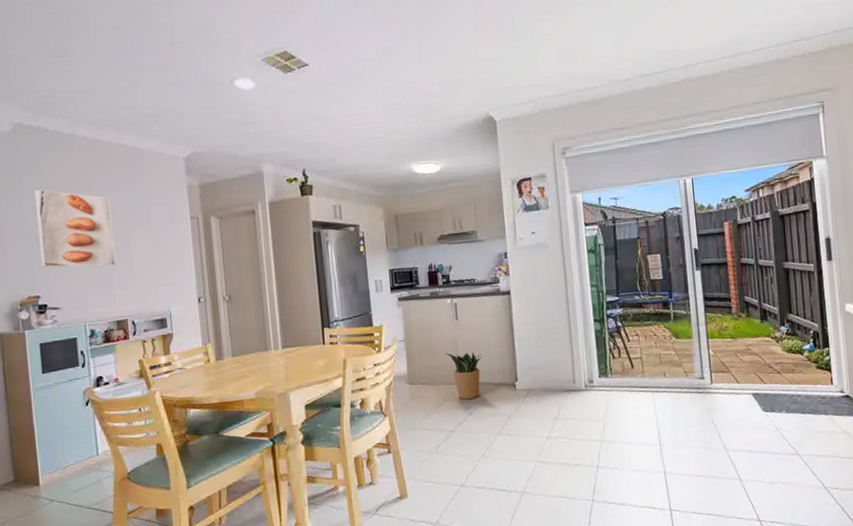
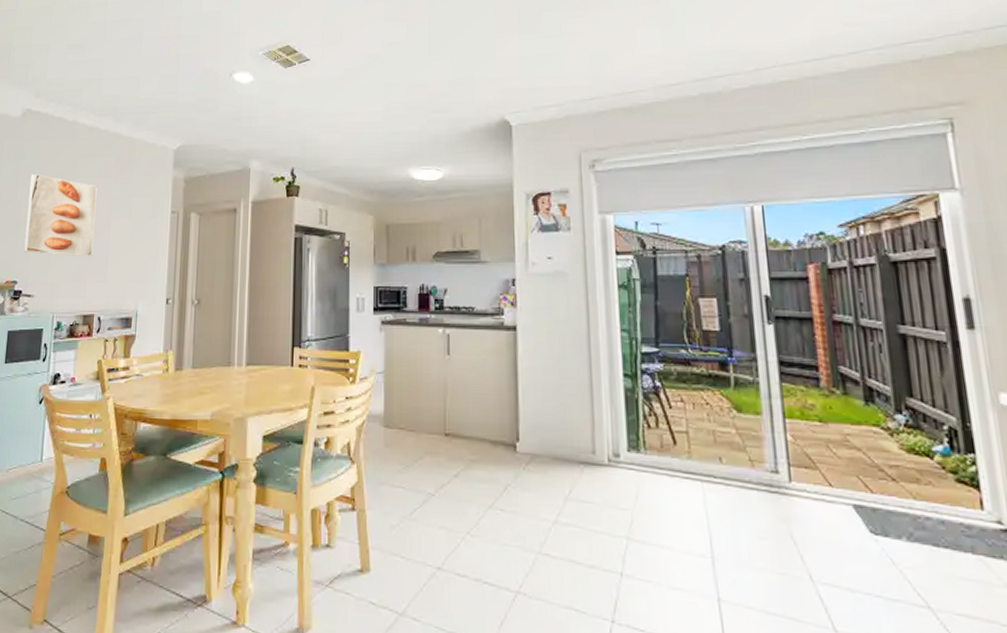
potted plant: present [445,352,484,400] -> none [431,393,478,457]

